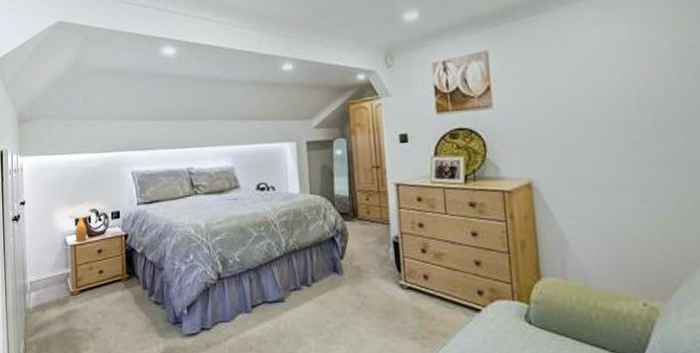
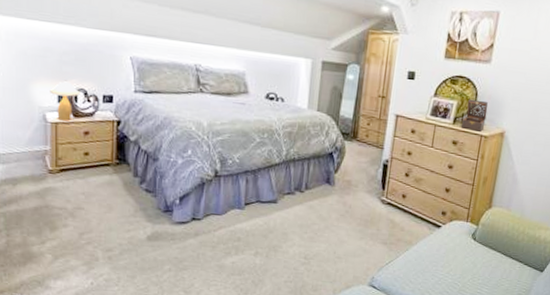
jewelry box: none [475,150,505,188] -> present [461,99,489,133]

